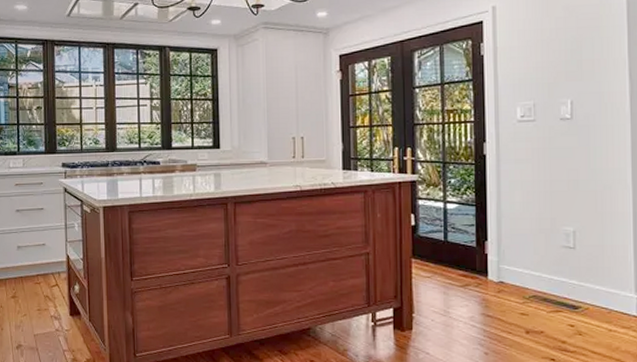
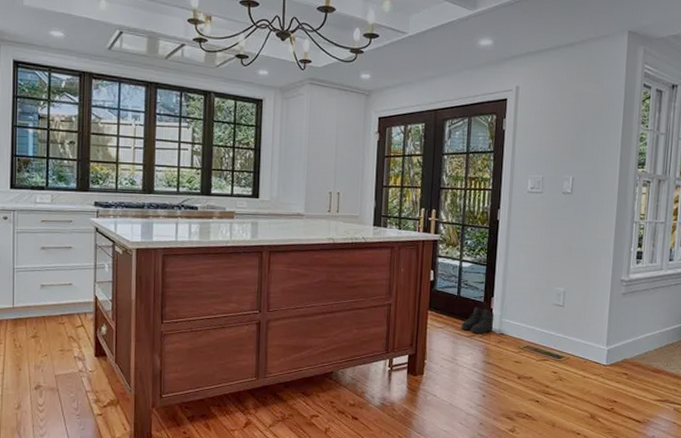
boots: none [451,252,491,283] -> present [461,306,495,334]

